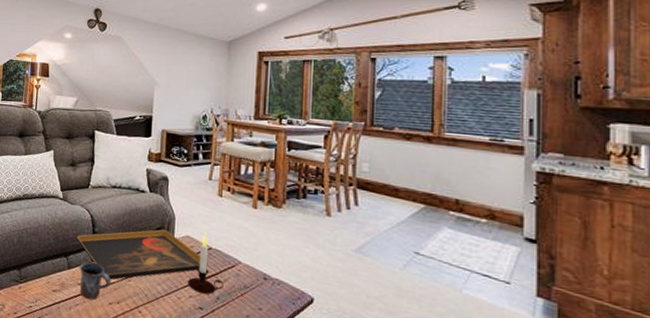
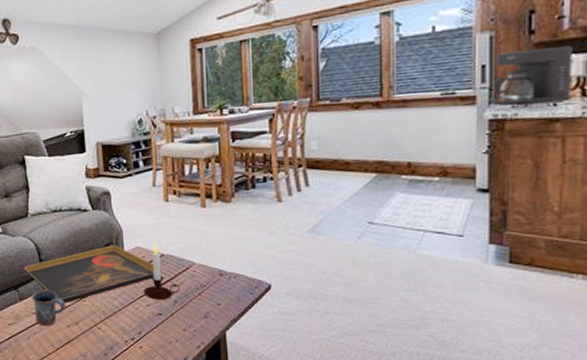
coffee maker: none [534,111,618,166] -> present [486,46,573,105]

